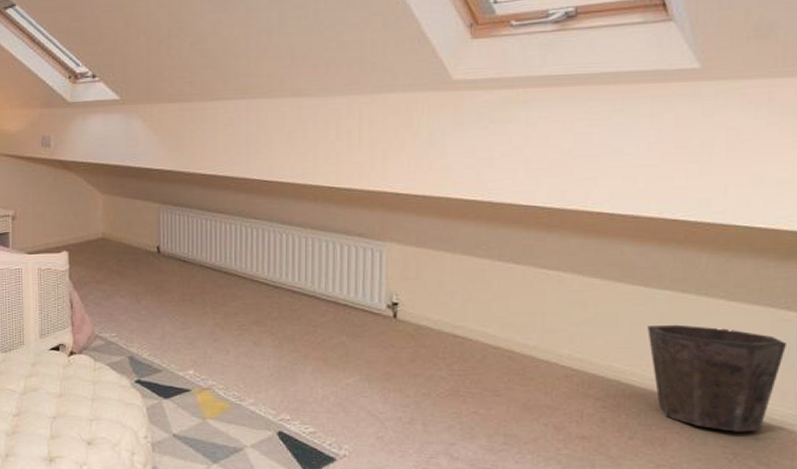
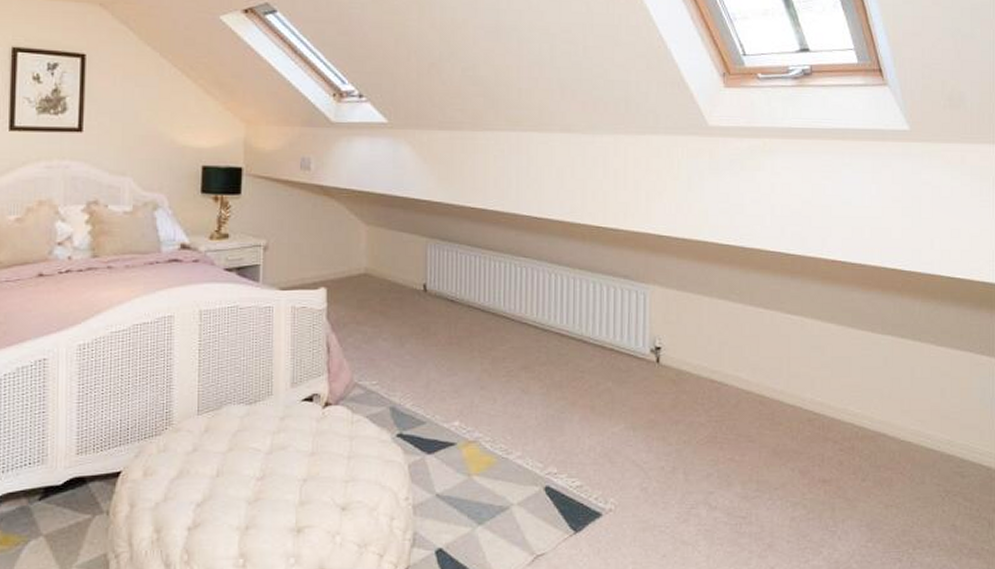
waste bin: present [647,324,786,432] -> none [875,368,982,470]

